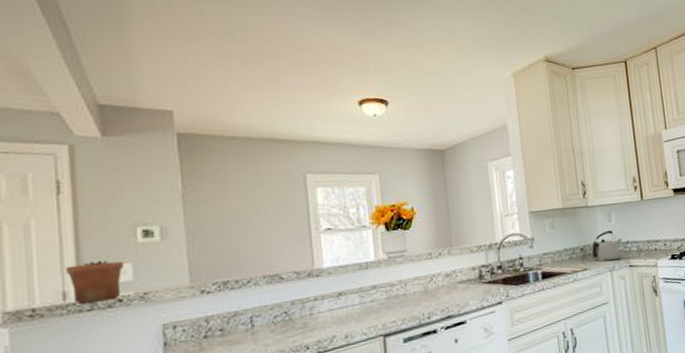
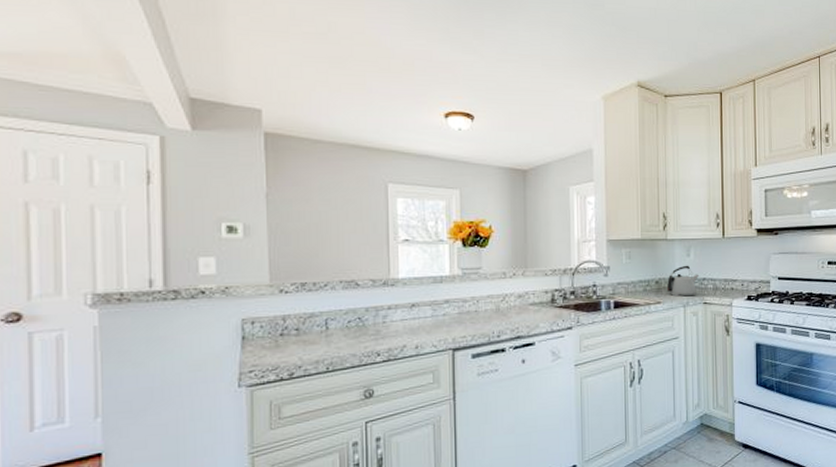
planter: present [66,260,125,305] -> none [153,253,208,294]

